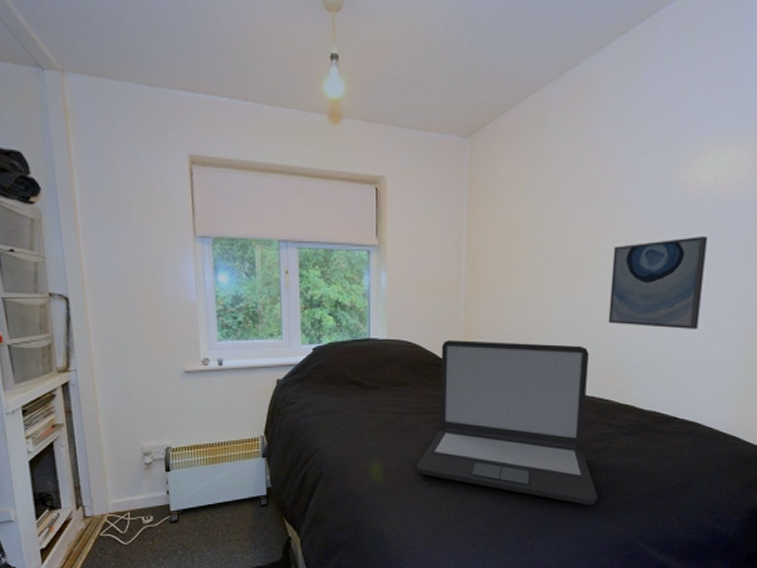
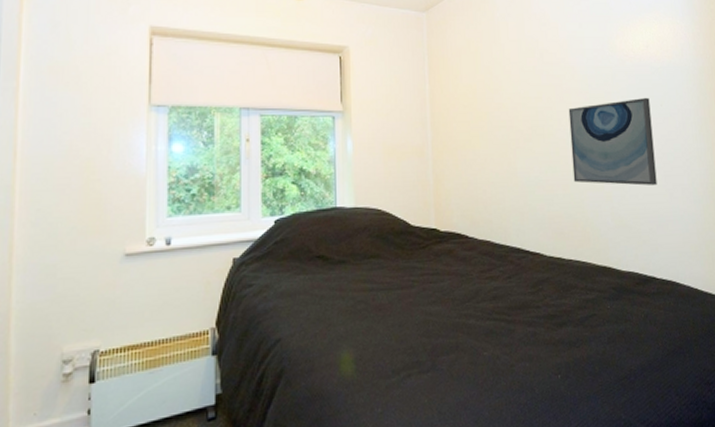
laptop: present [417,340,598,505] -> none [392,205,591,386]

